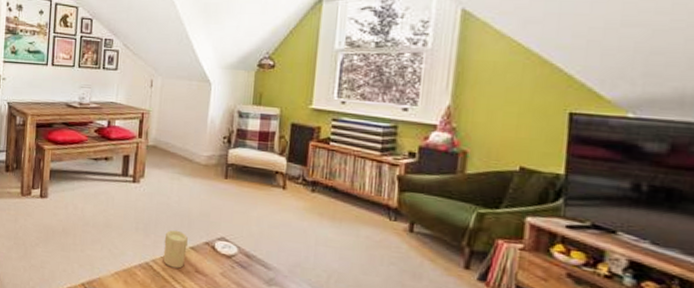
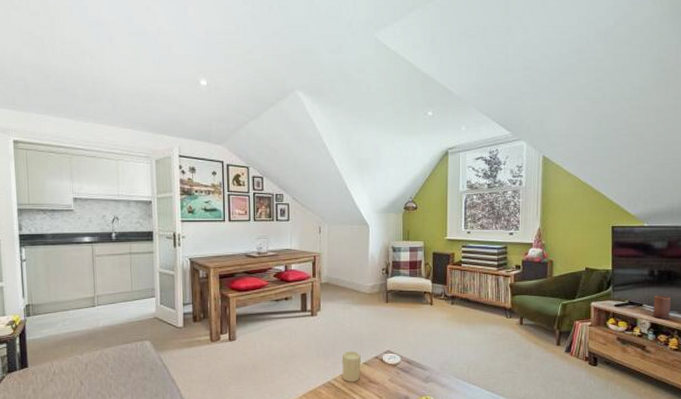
candle: none [634,220,670,260] -> present [653,295,671,320]

